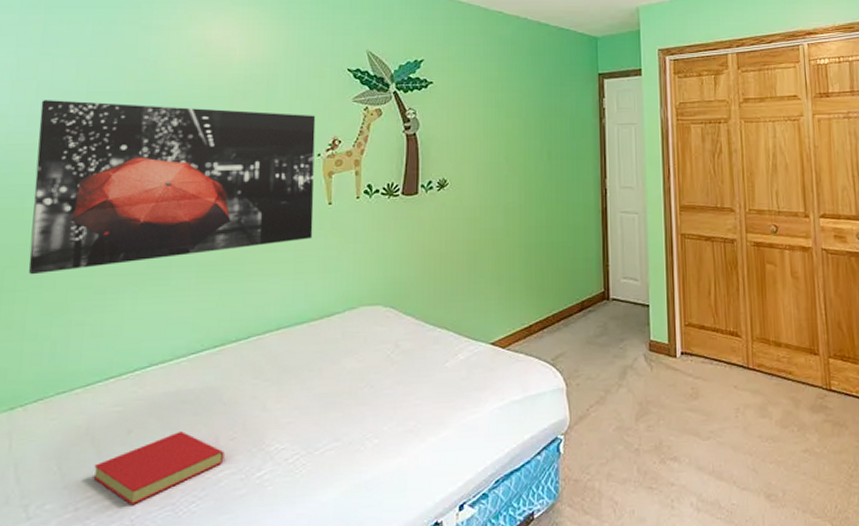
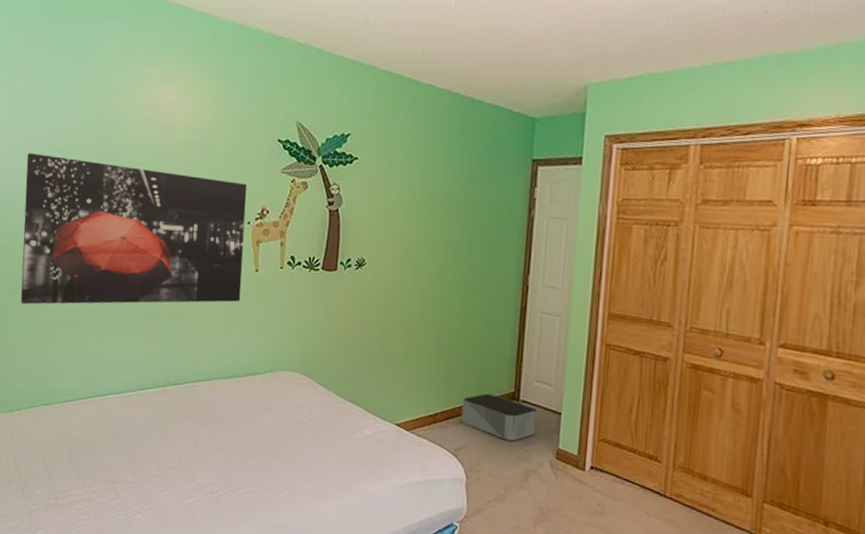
book: present [93,431,224,506] -> none [68,452,164,505]
storage bin: none [556,296,627,341] -> present [461,393,537,441]

